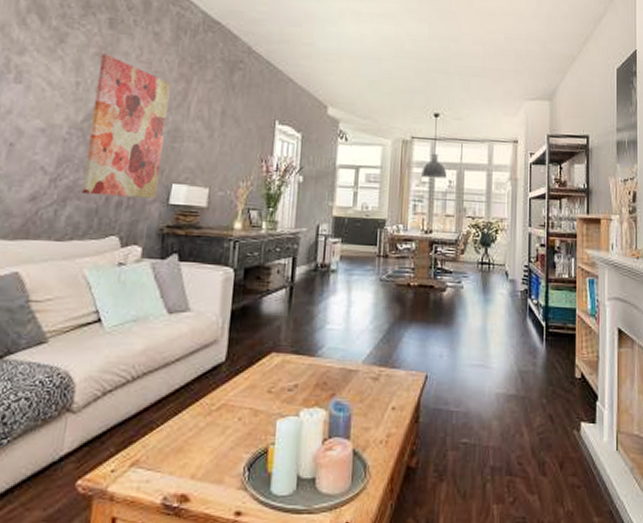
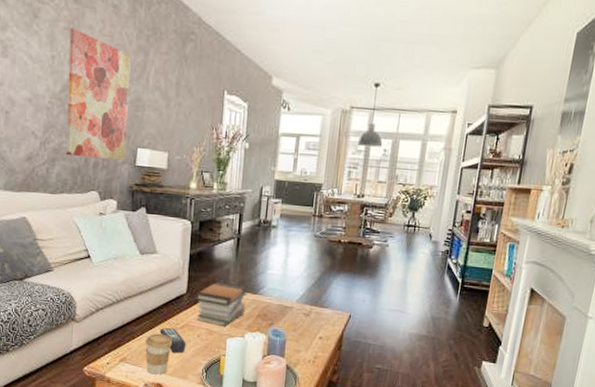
coffee cup: none [167,420,205,481] -> present [145,333,173,375]
remote control: none [188,410,224,446] -> present [160,327,187,353]
book stack: none [237,343,303,404] -> present [196,281,247,328]

